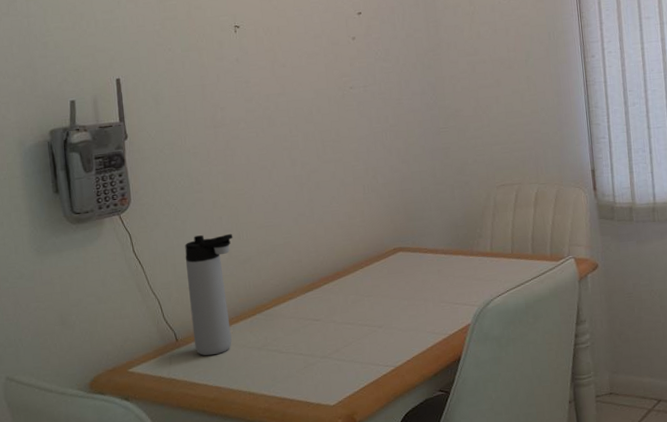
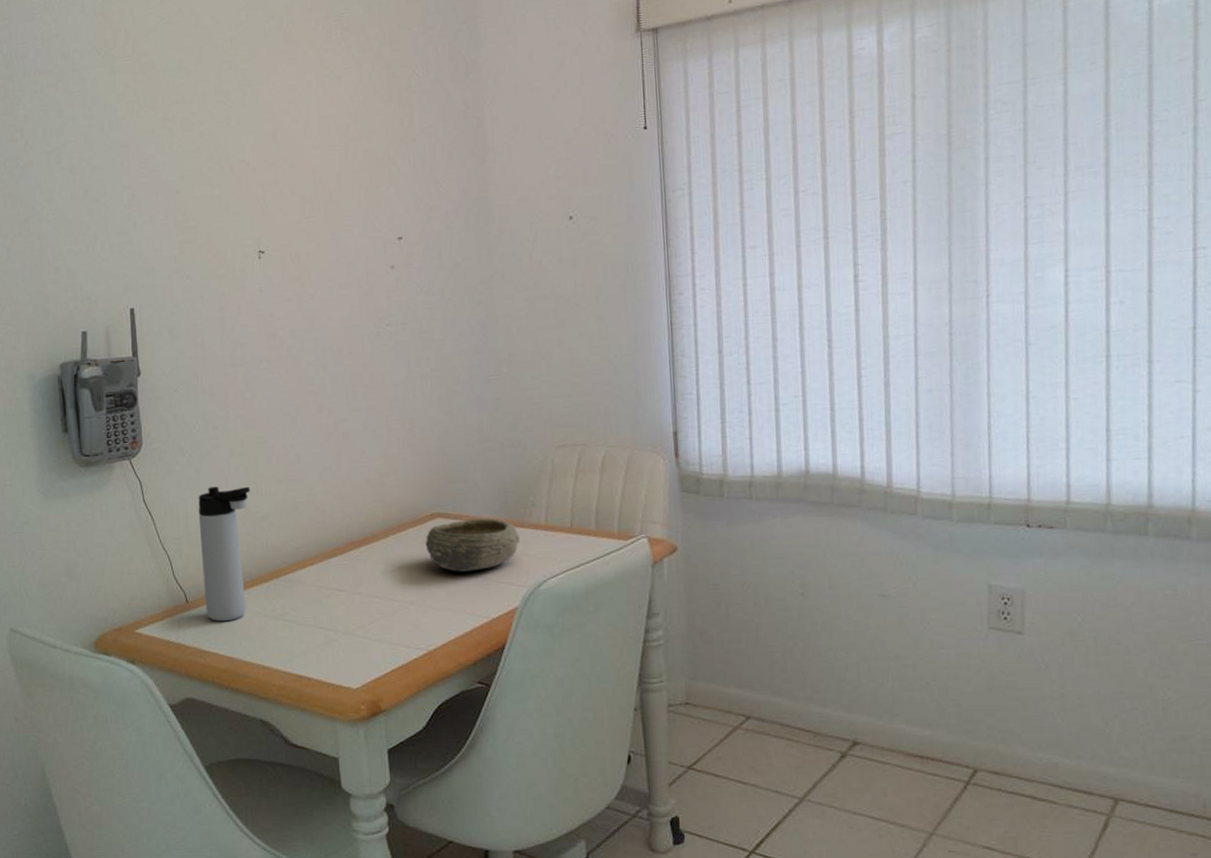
bowl: none [389,249,470,297] -> present [425,518,520,572]

